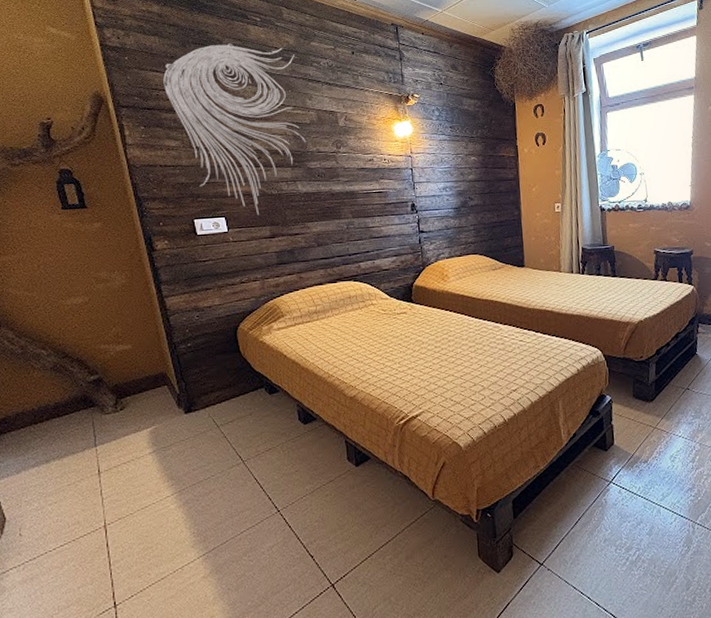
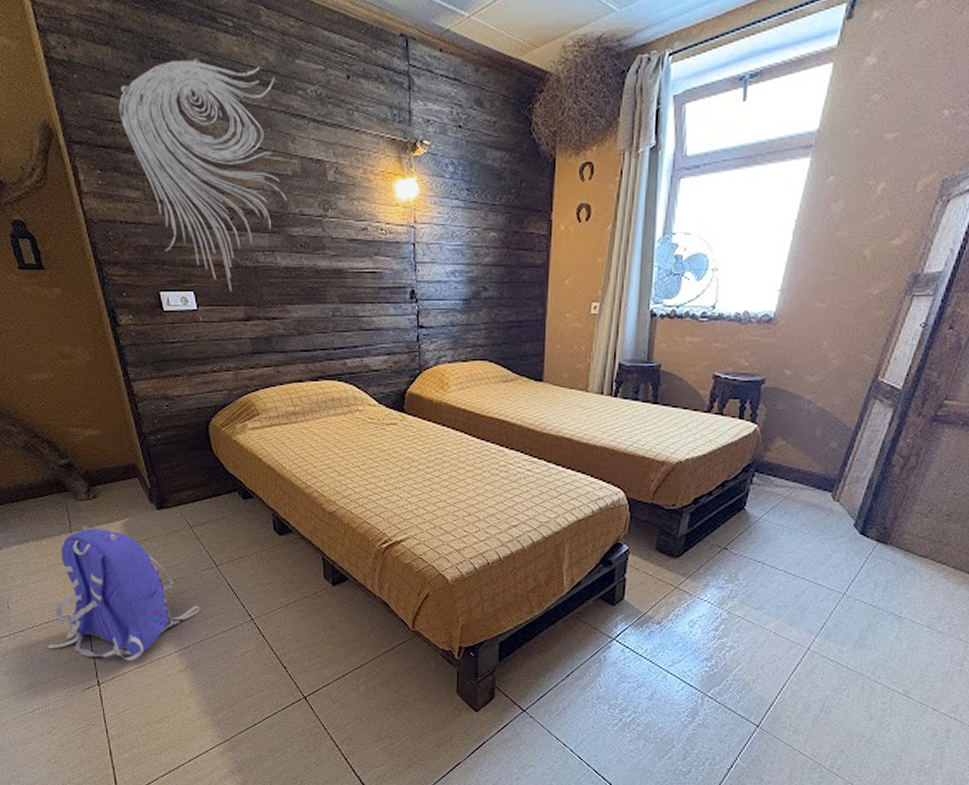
backpack: none [60,438,227,577] -> present [47,526,201,661]

